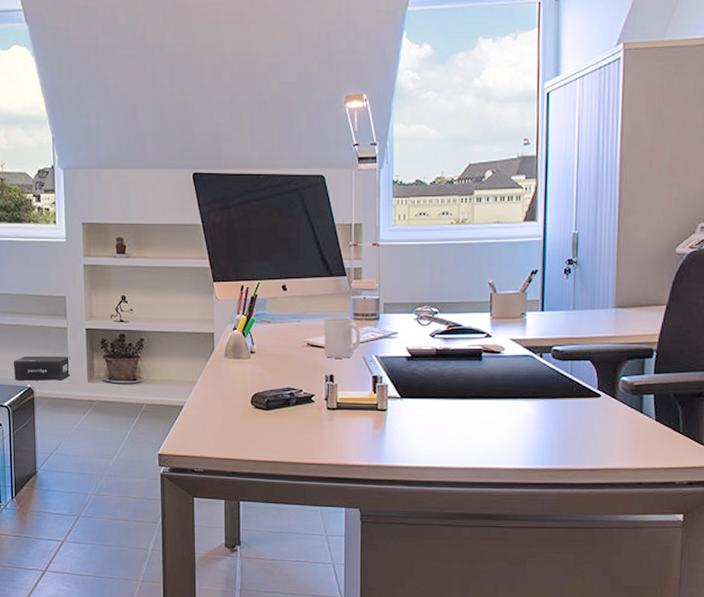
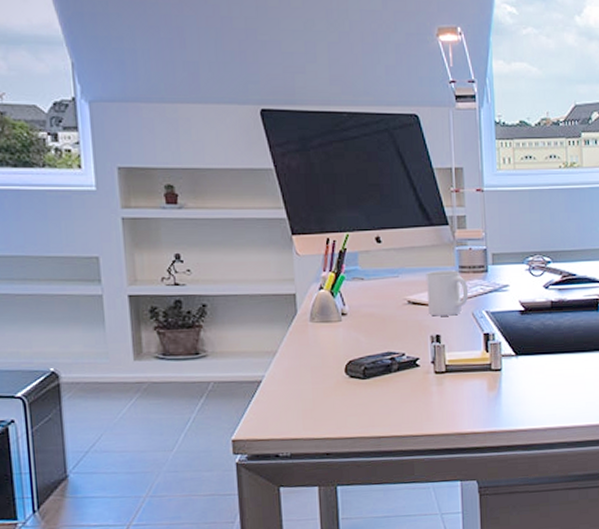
box: present [13,356,72,381] -> none [27,330,112,364]

